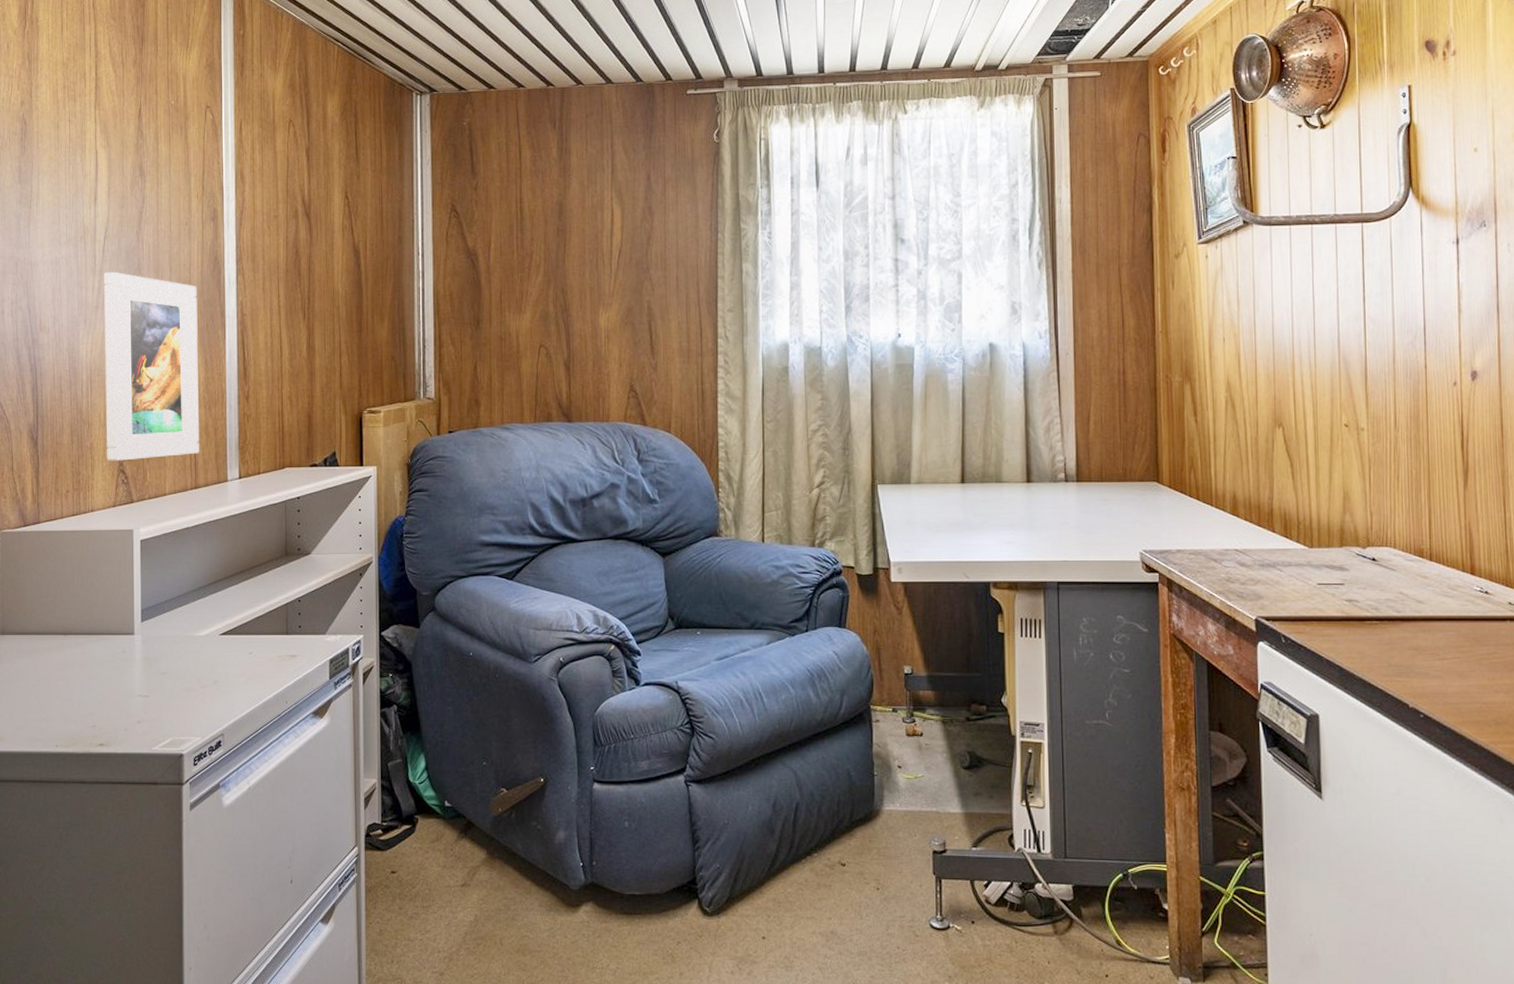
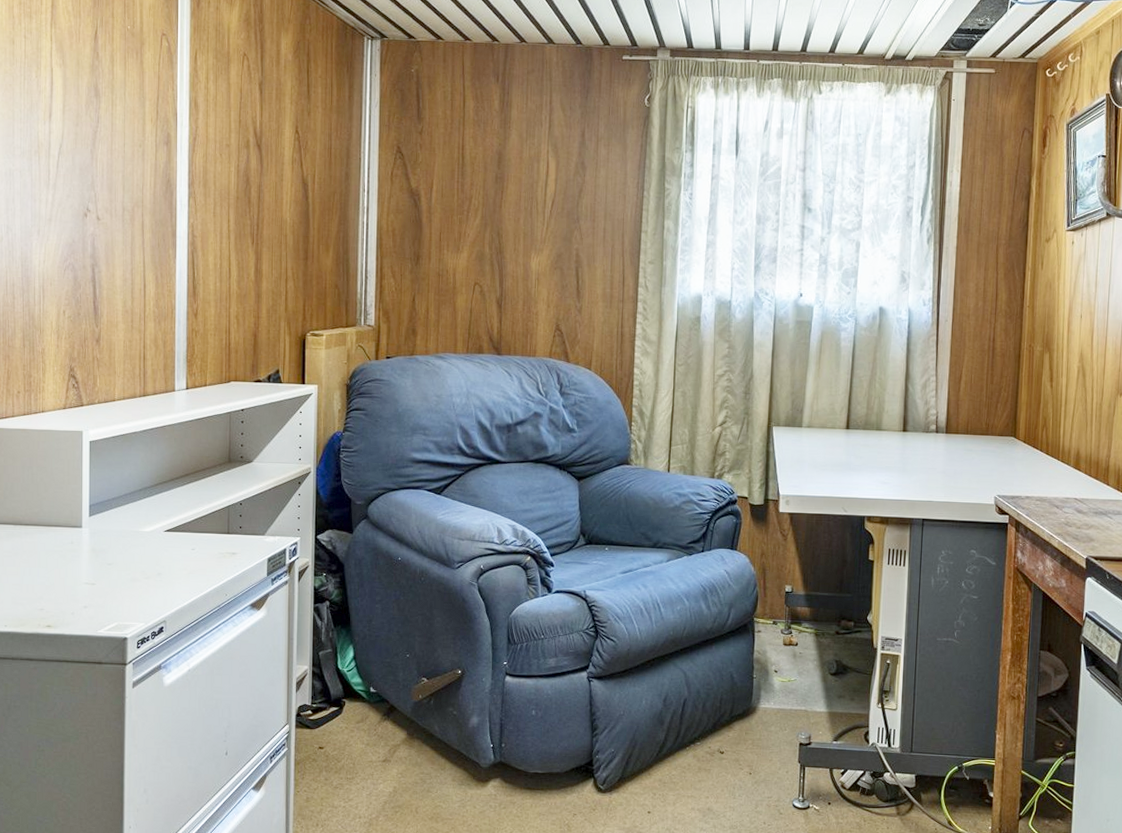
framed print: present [104,271,200,461] -> none [57,186,149,367]

